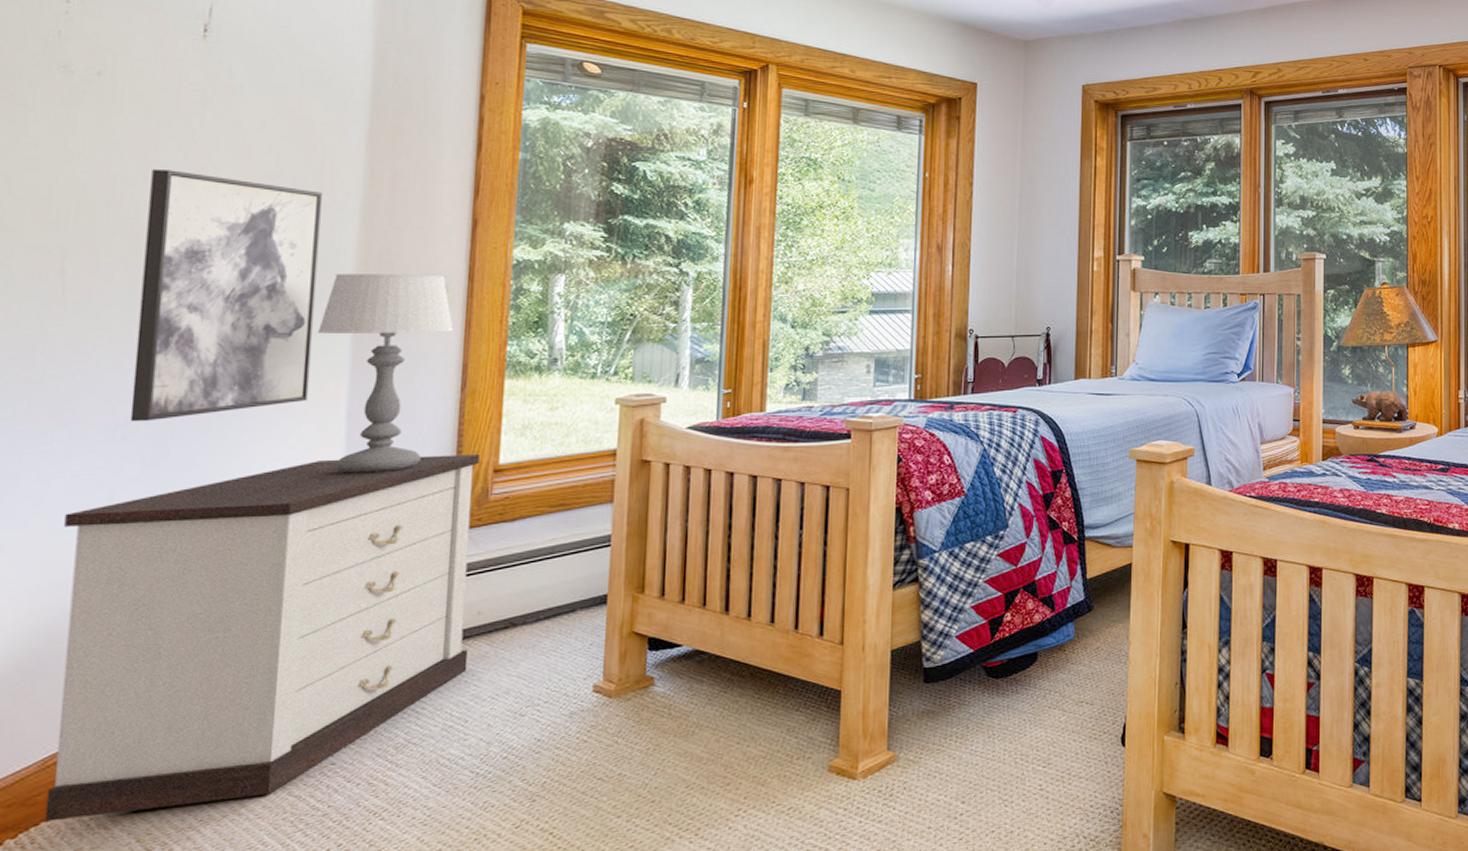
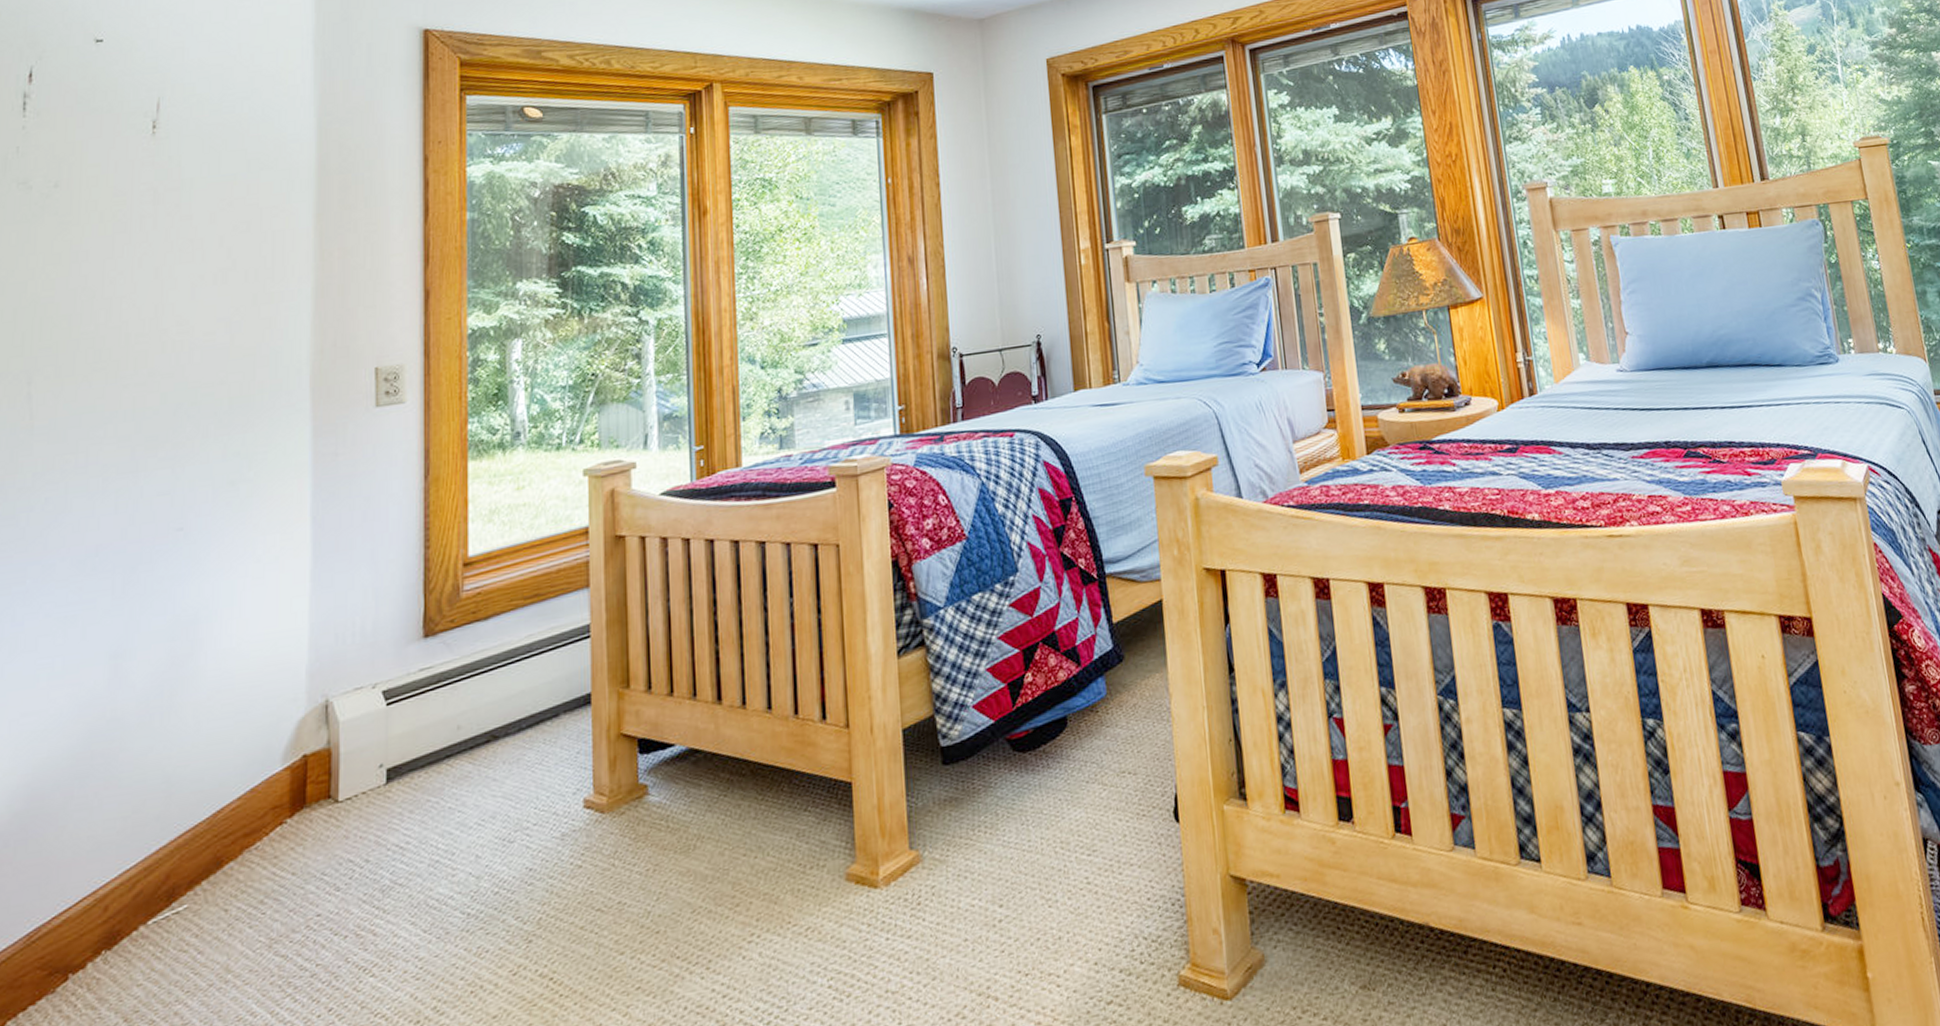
nightstand: present [44,454,480,822] -> none [32,548,450,1006]
wall art: present [130,169,322,422] -> none [99,276,276,550]
table lamp: present [316,273,454,474] -> none [277,355,413,584]

